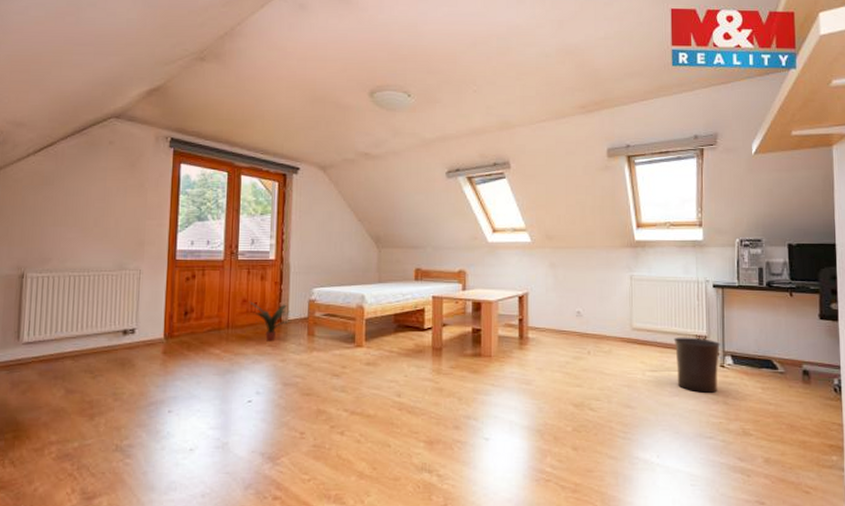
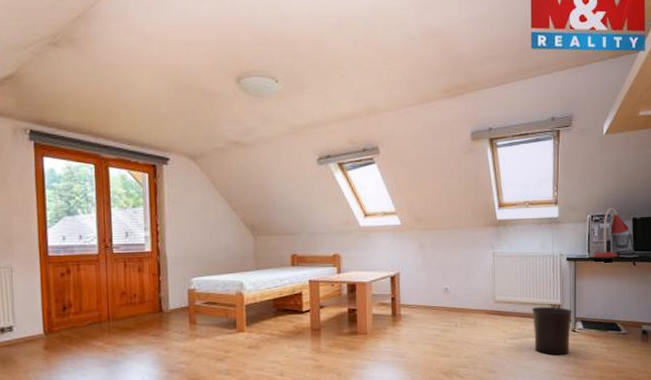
potted plant: present [249,301,292,342] -> none [128,293,173,332]
desk lamp: none [742,232,785,287] -> present [592,207,630,258]

